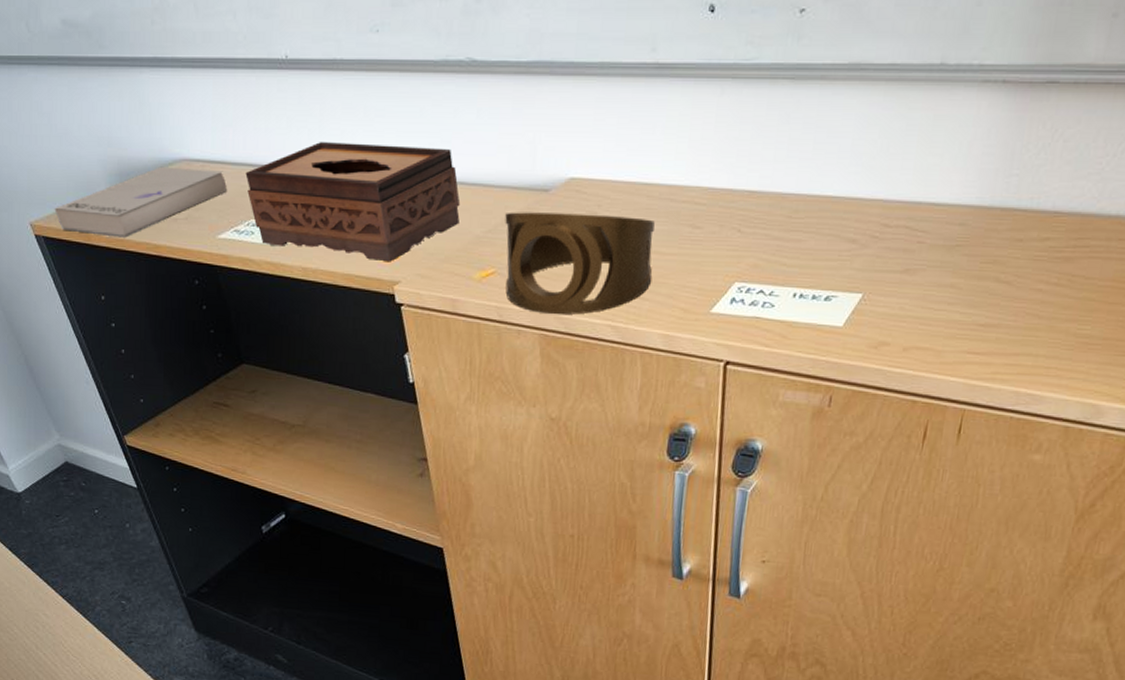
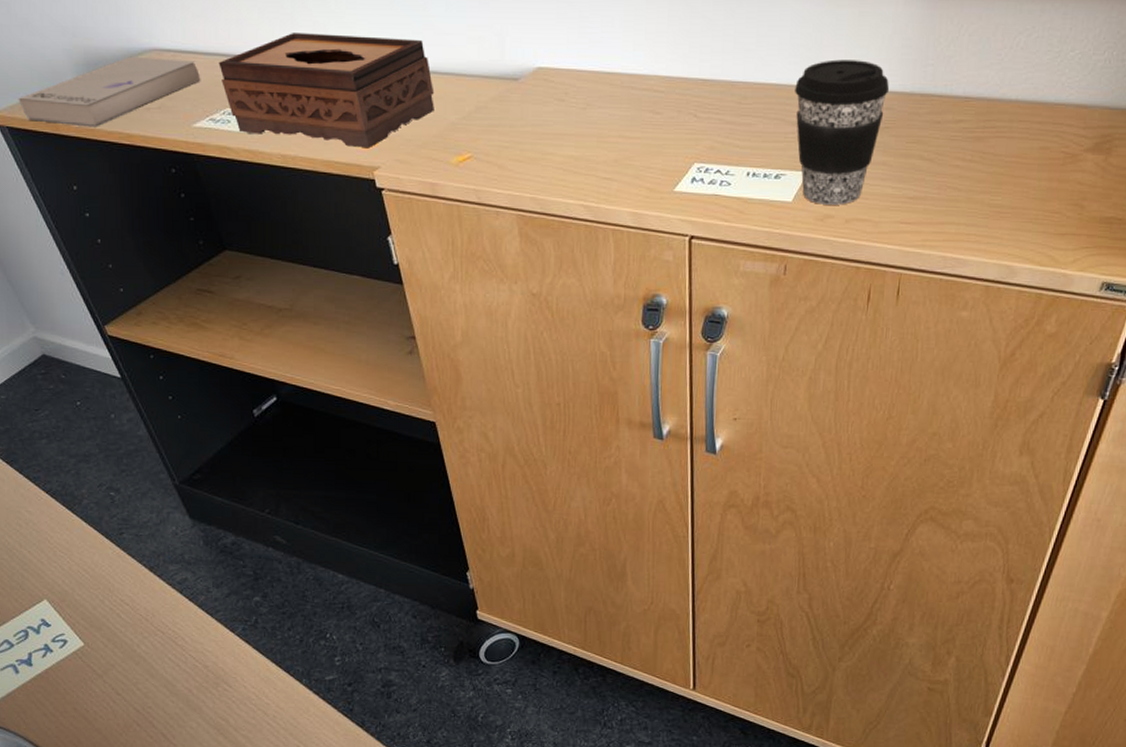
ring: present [505,212,655,315] -> none [478,99,619,196]
coffee cup: none [853,169,965,331] -> present [795,59,890,205]

